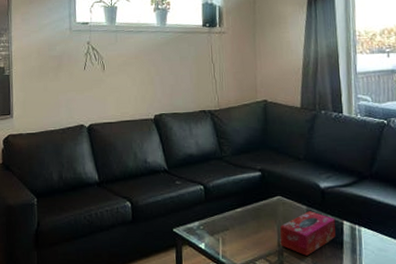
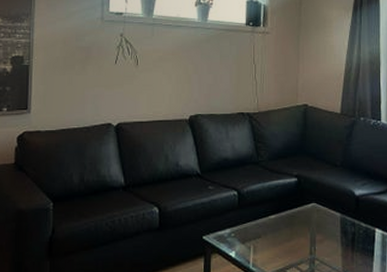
tissue box: present [280,211,336,256] -> none [312,219,368,264]

